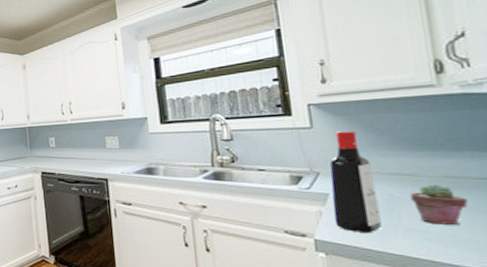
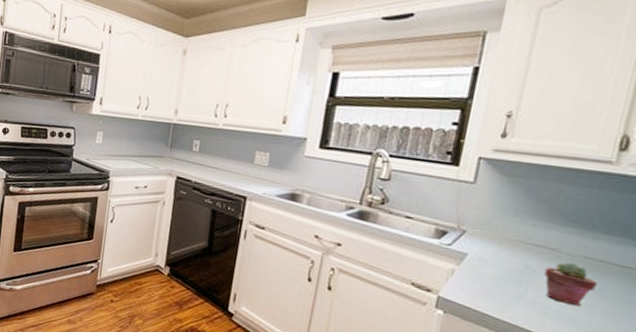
liquor bottle: present [330,130,382,234] -> none [463,192,520,300]

